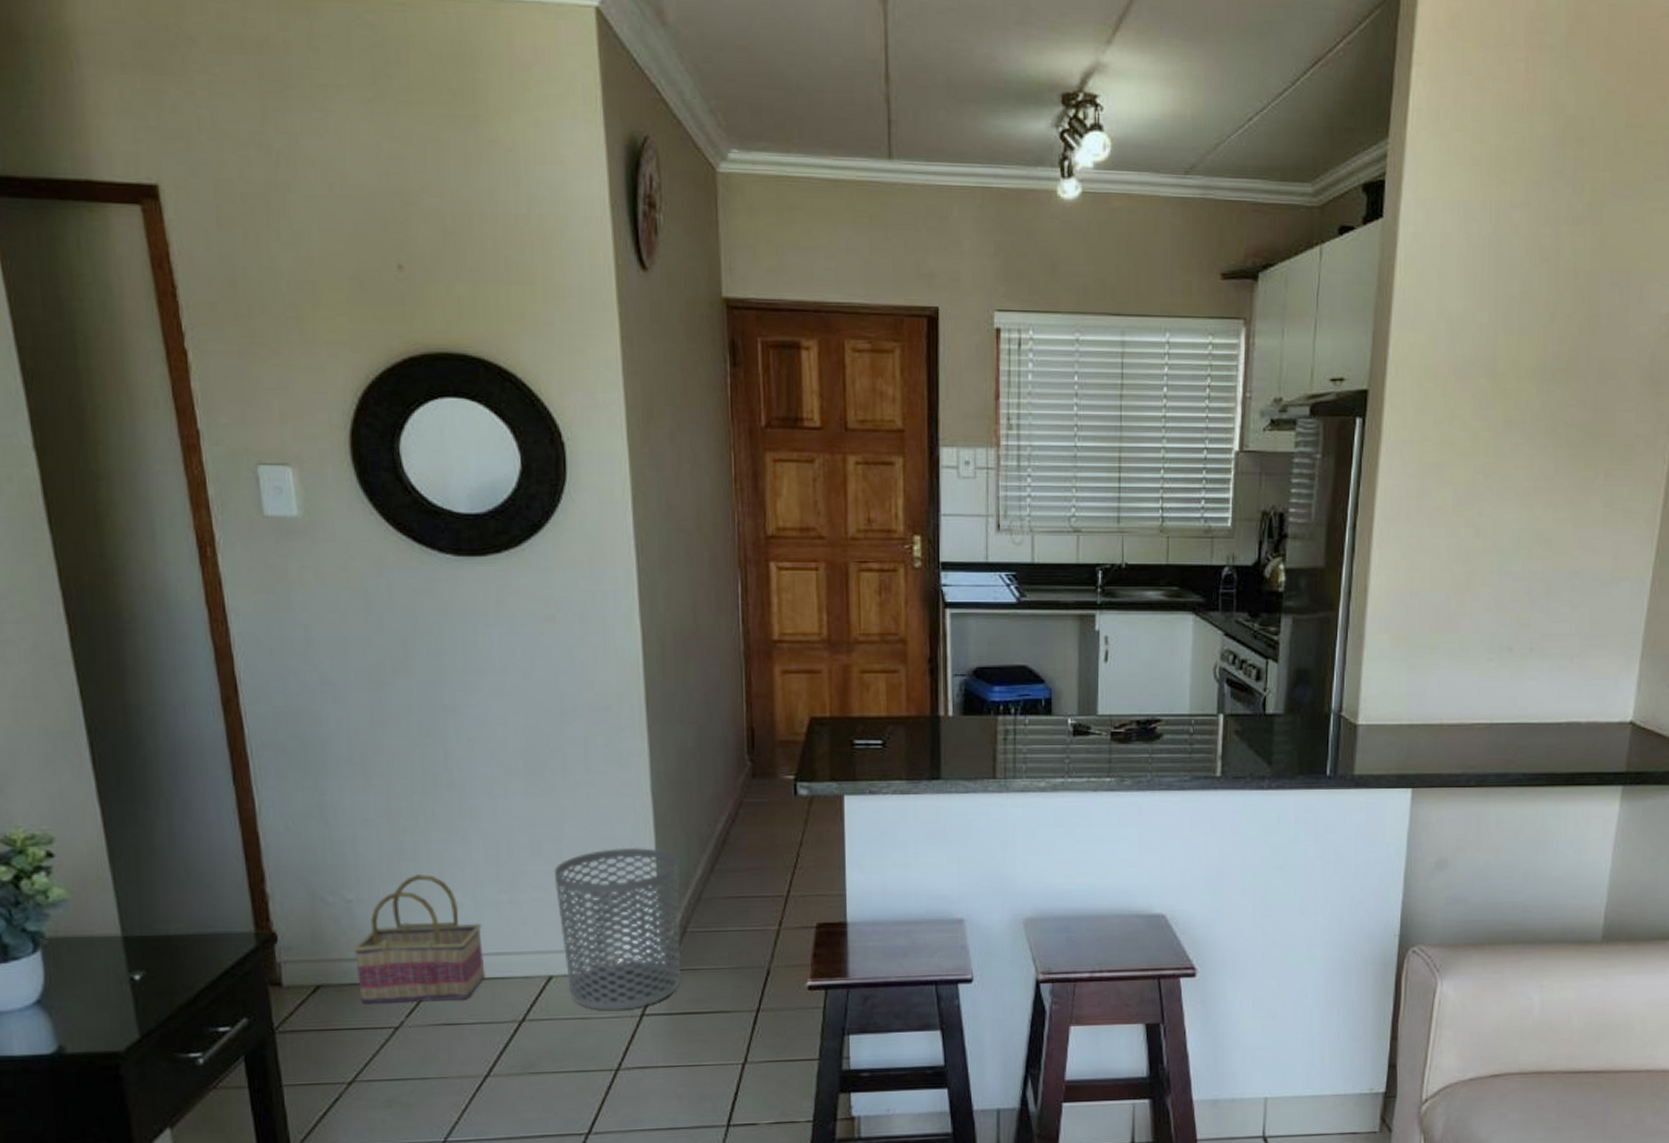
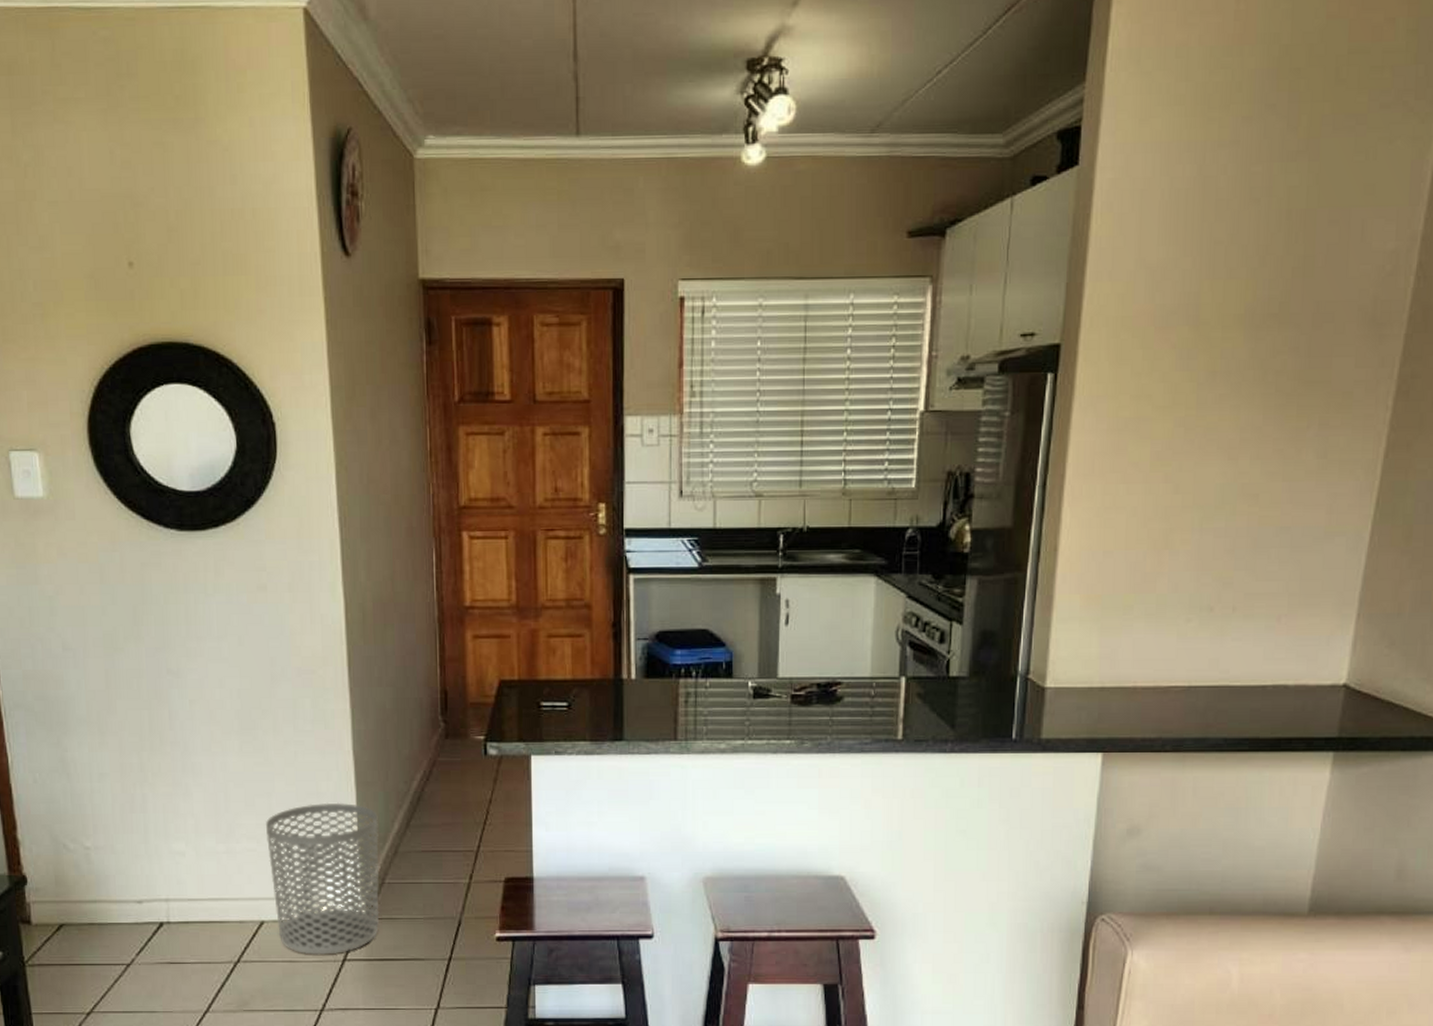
basket: present [353,874,486,1004] -> none [91,825,205,943]

